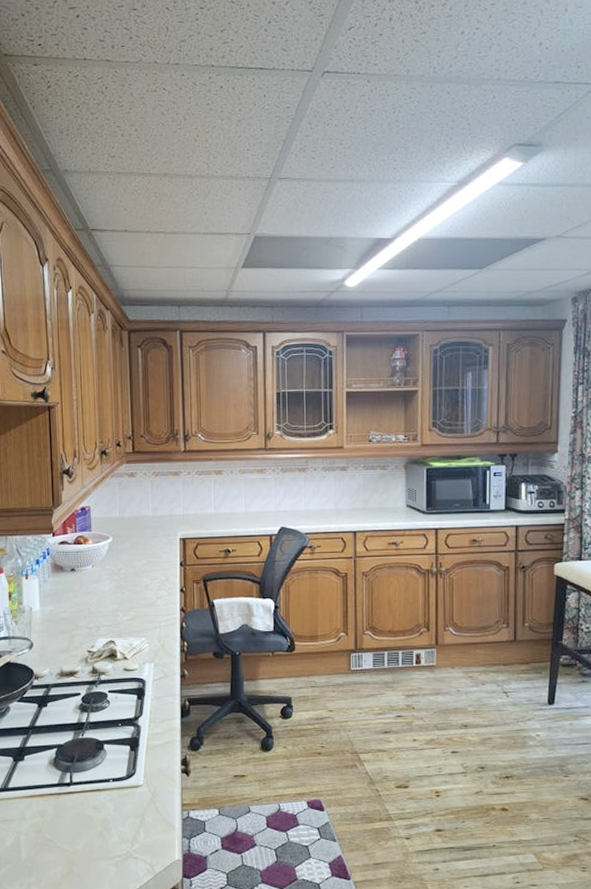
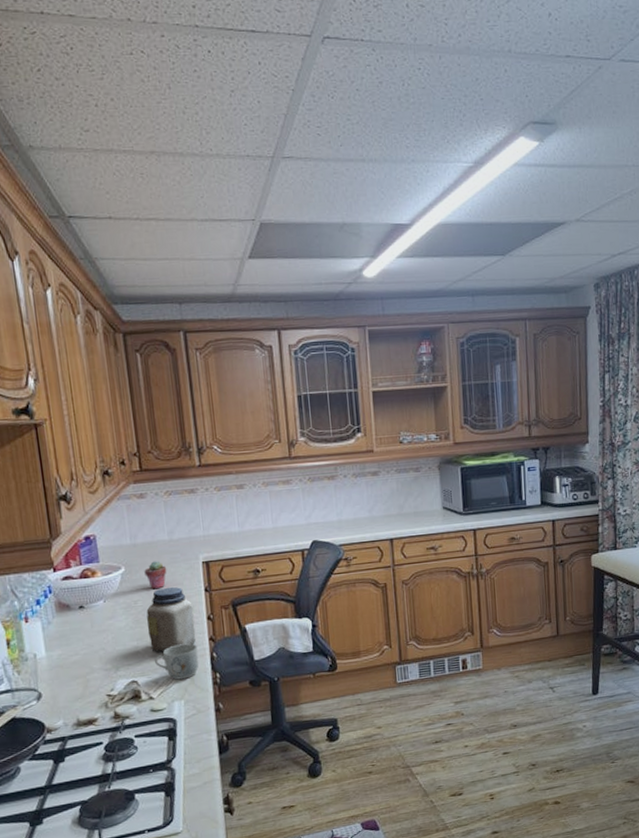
jar: none [127,558,169,618] -> present [146,586,197,653]
potted succulent: none [129,534,149,560] -> present [144,561,167,590]
mug: none [131,612,170,644] -> present [155,643,199,680]

